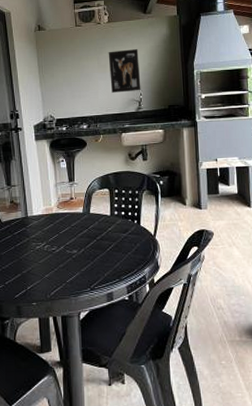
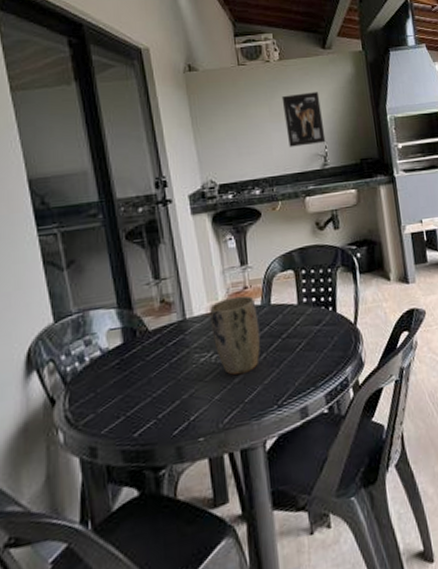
plant pot: none [45,204,81,262] -> present [210,295,261,375]

